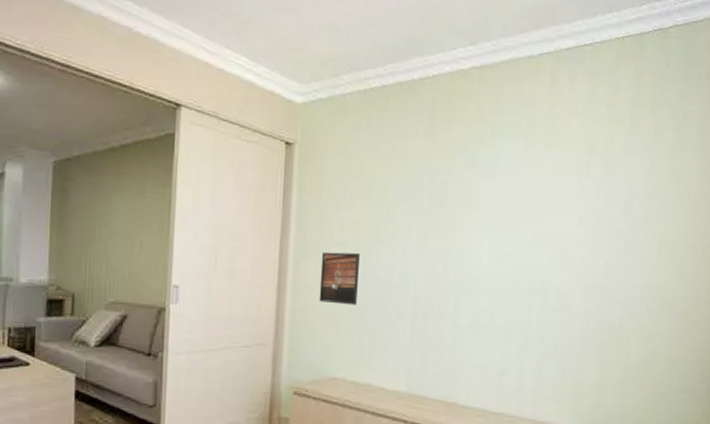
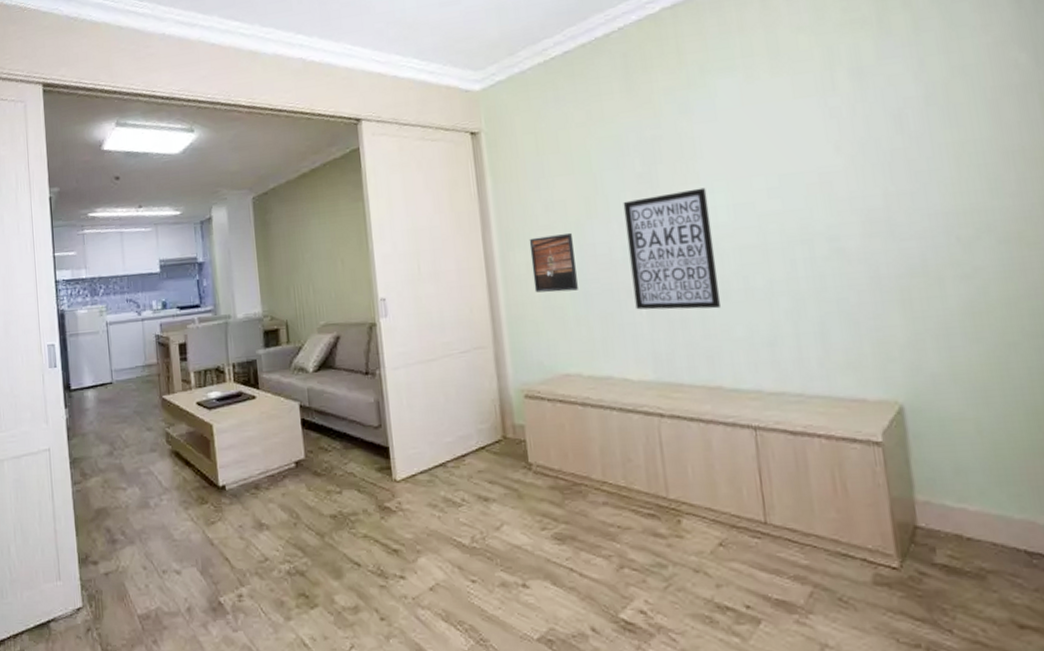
wall art: none [401,233,477,338] -> present [623,187,721,310]

